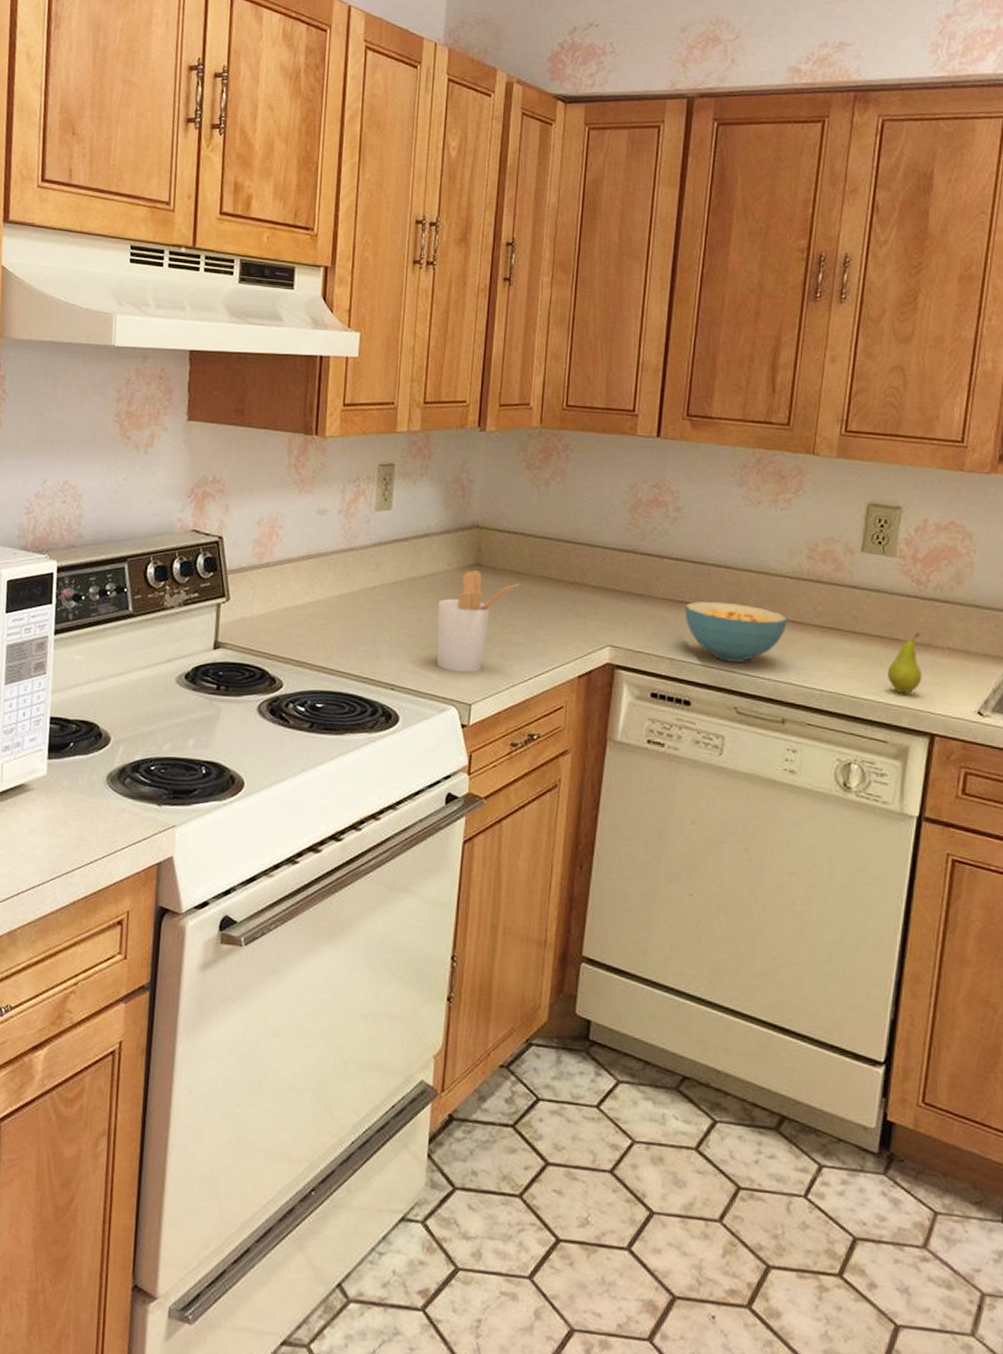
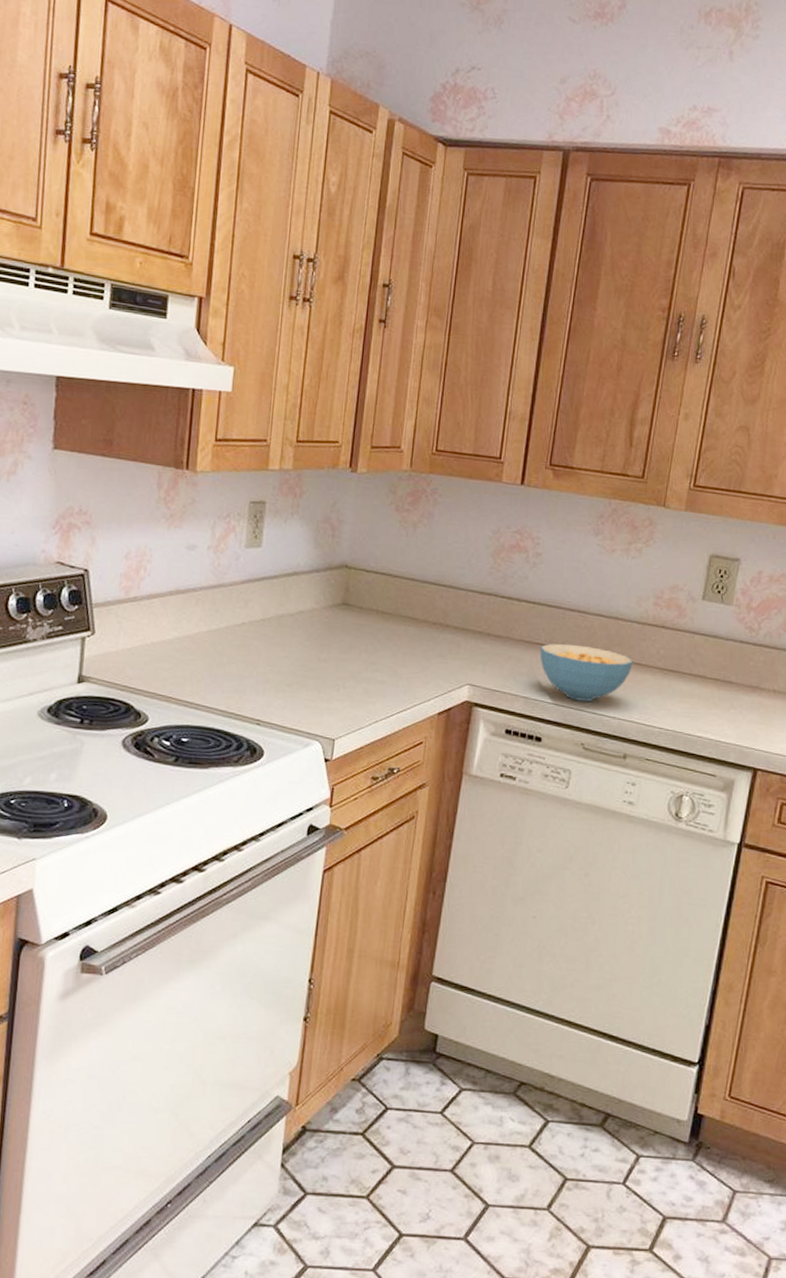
utensil holder: present [436,570,520,673] -> none [302,609,385,709]
fruit: present [887,632,922,694] -> none [719,675,750,732]

